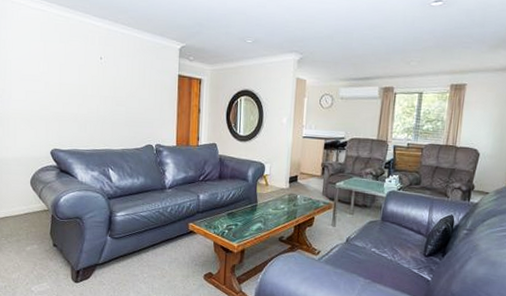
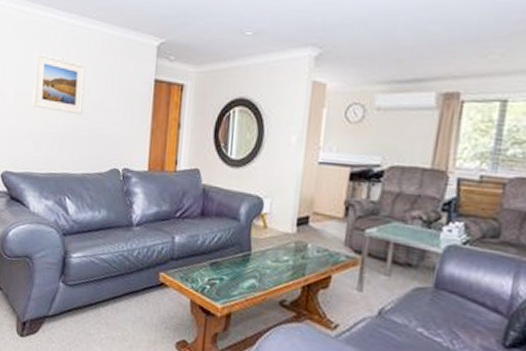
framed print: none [76,50,121,103] -> present [32,52,86,115]

